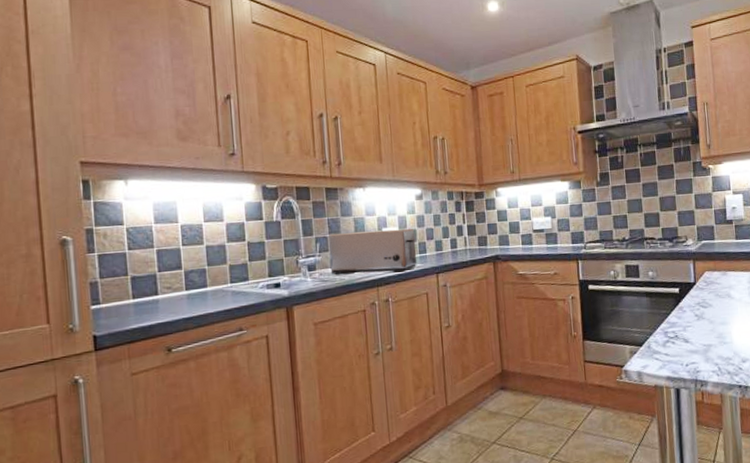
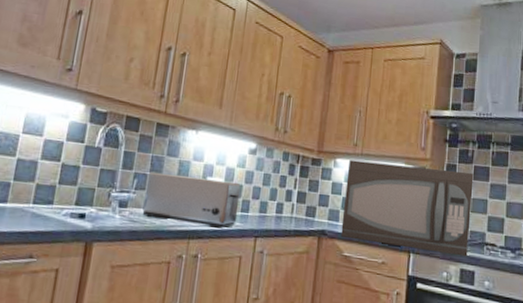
microwave: none [509,177,630,259] -> present [340,160,474,257]

